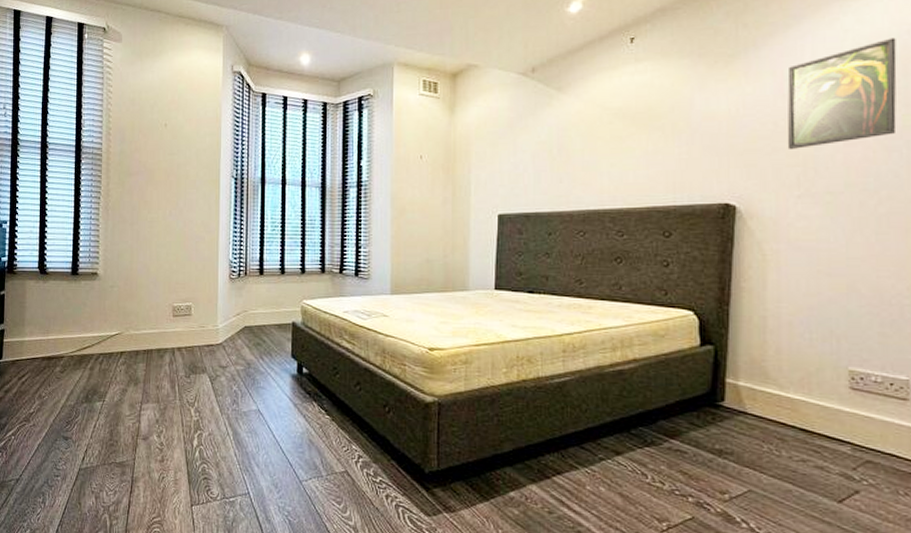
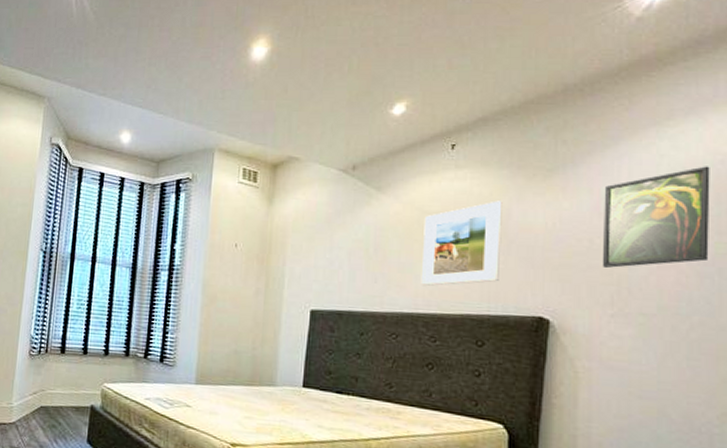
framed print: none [605,91,685,183] -> present [420,200,502,287]

